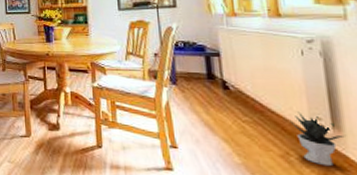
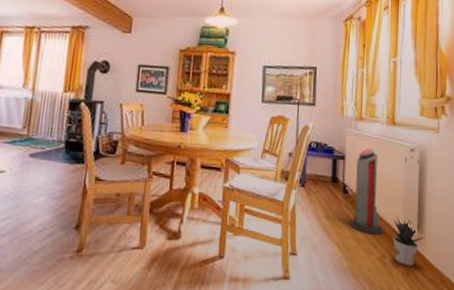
air purifier: none [235,42,284,132] -> present [350,147,384,235]

